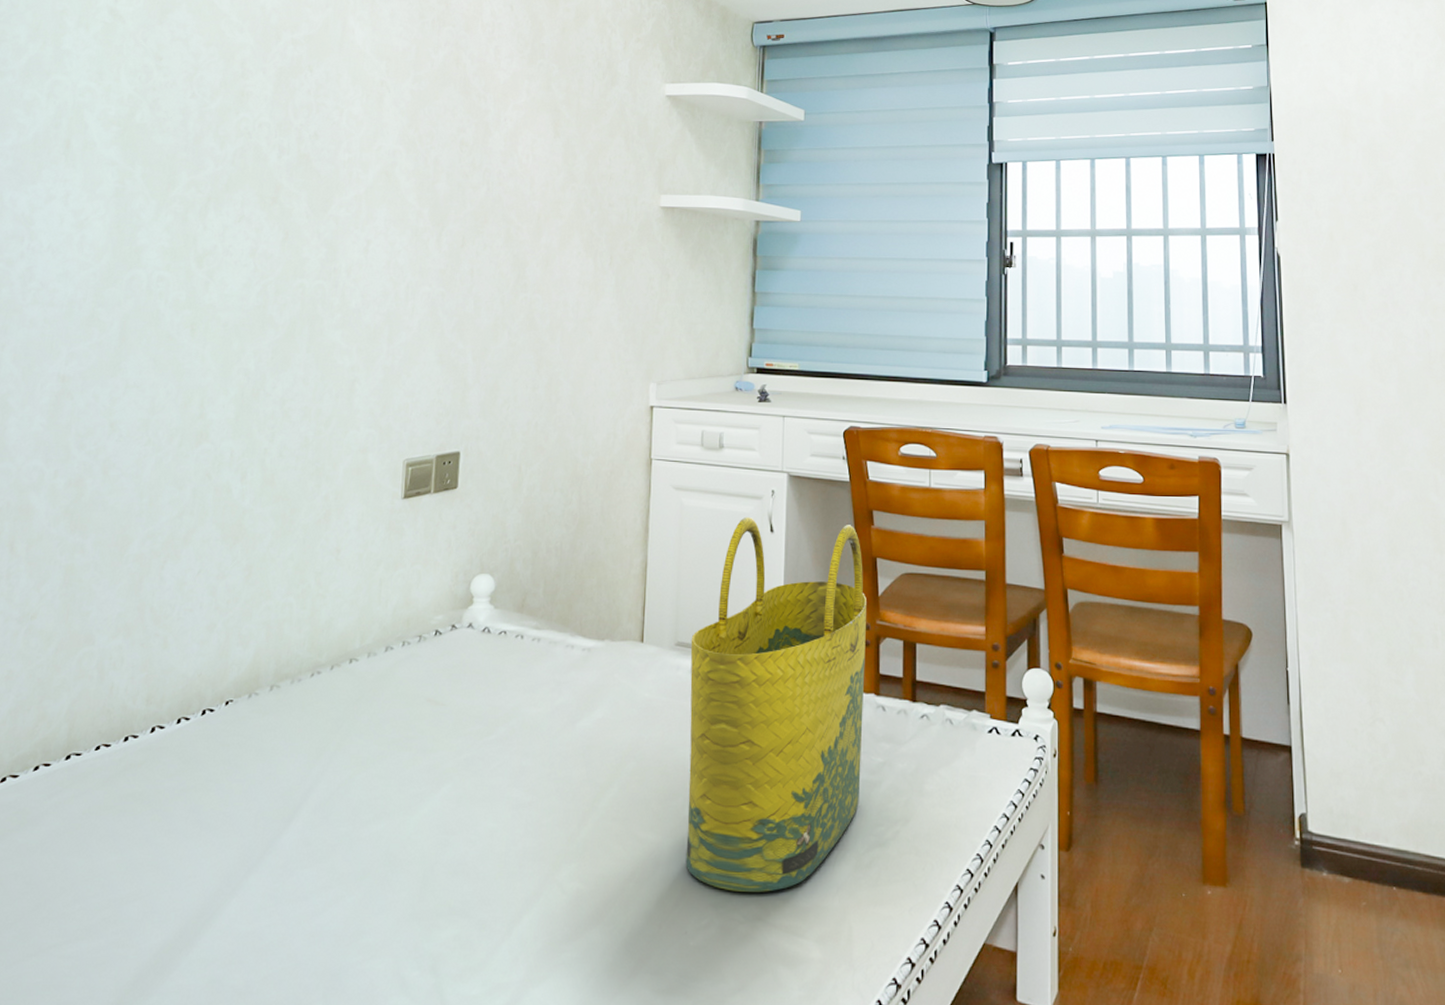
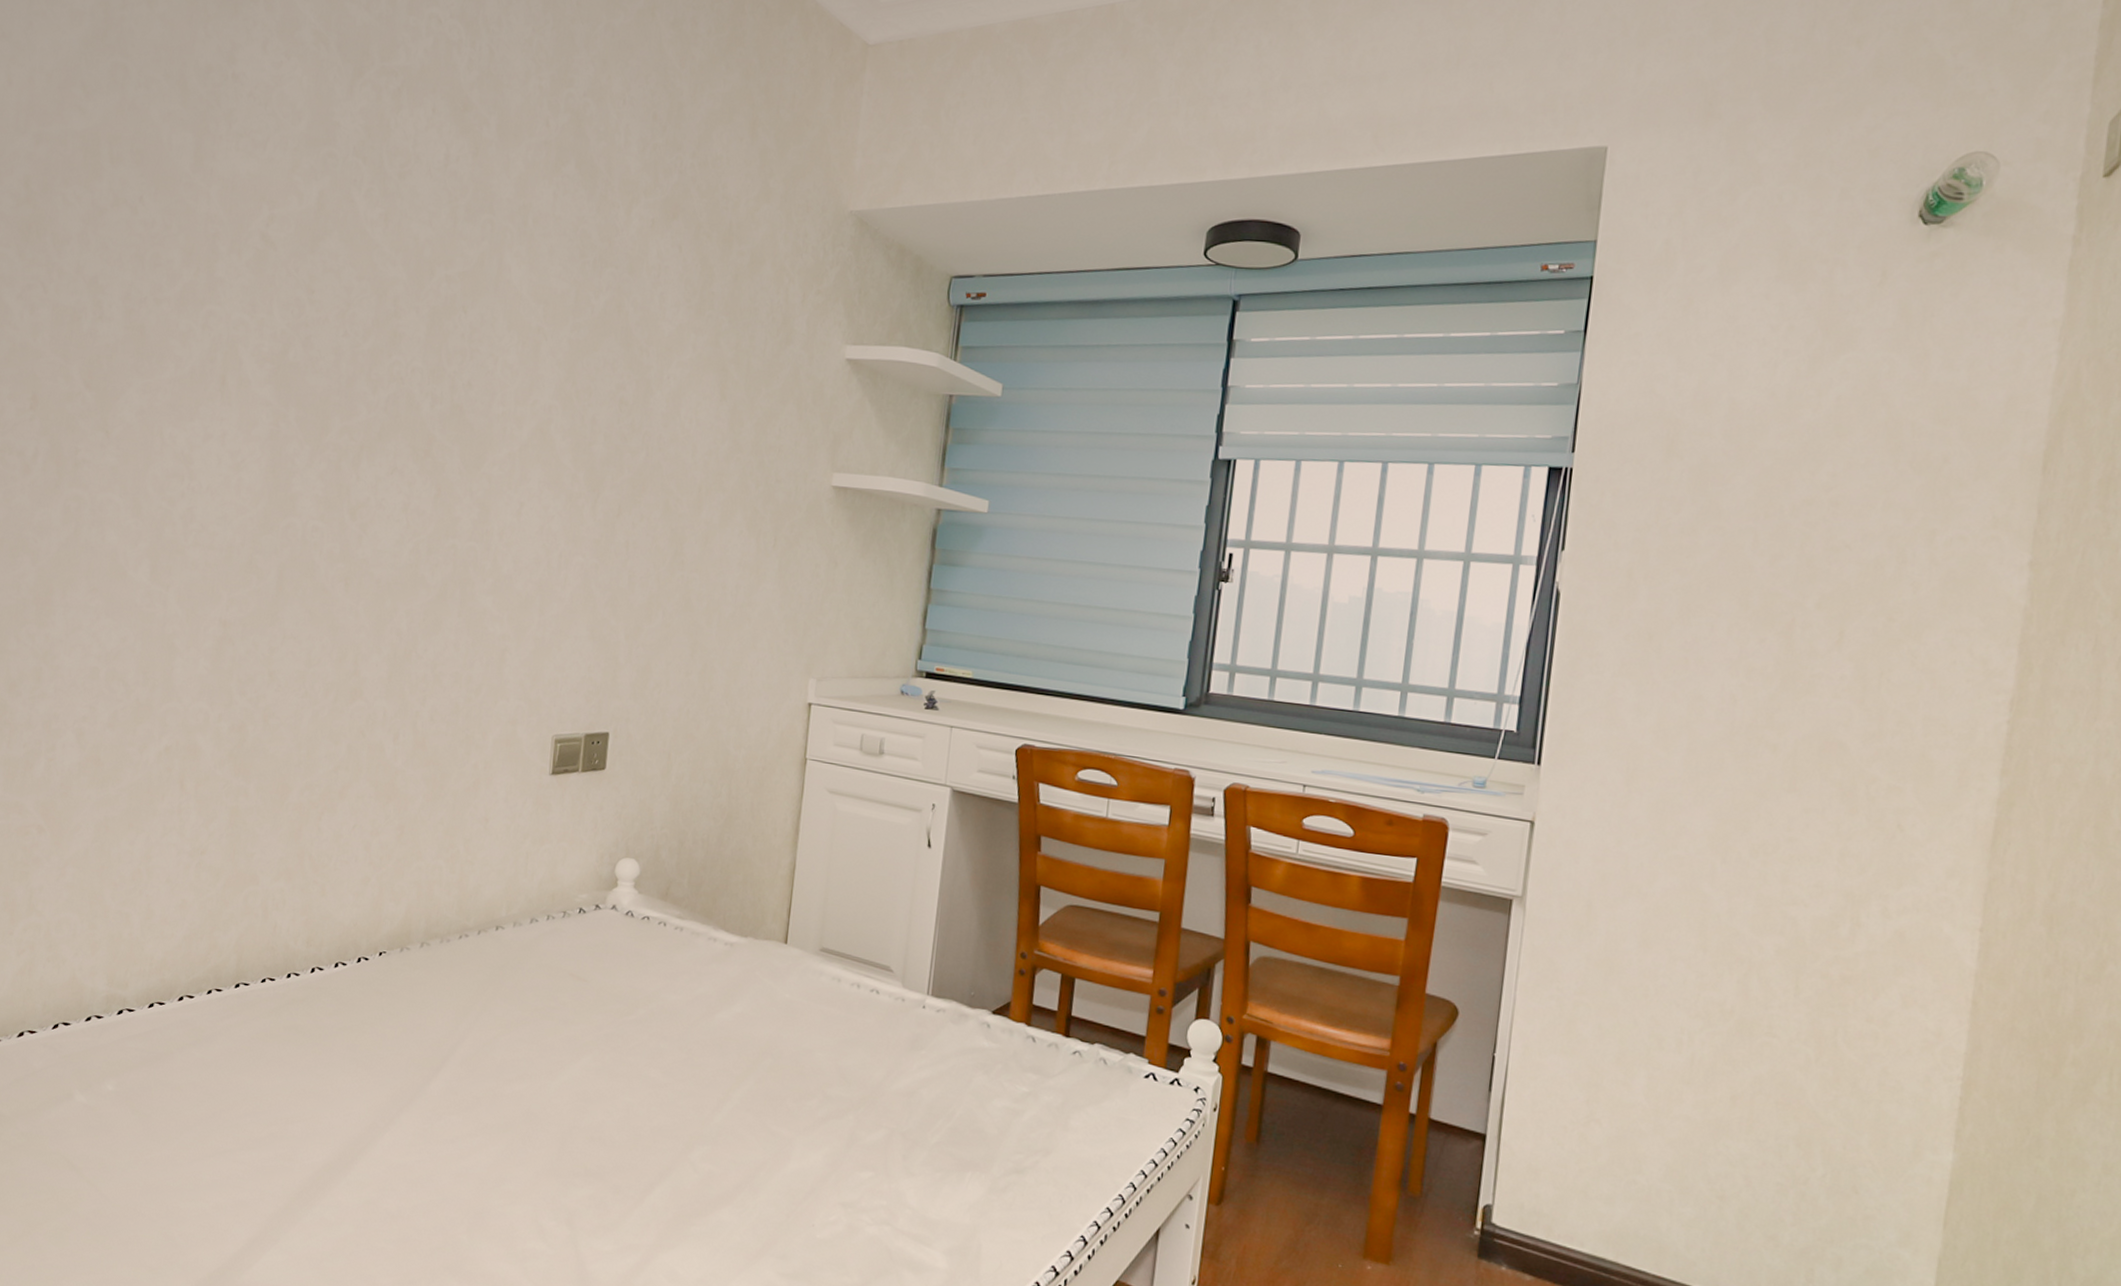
tote bag: present [685,516,866,892] -> none [817,828,1026,1200]

